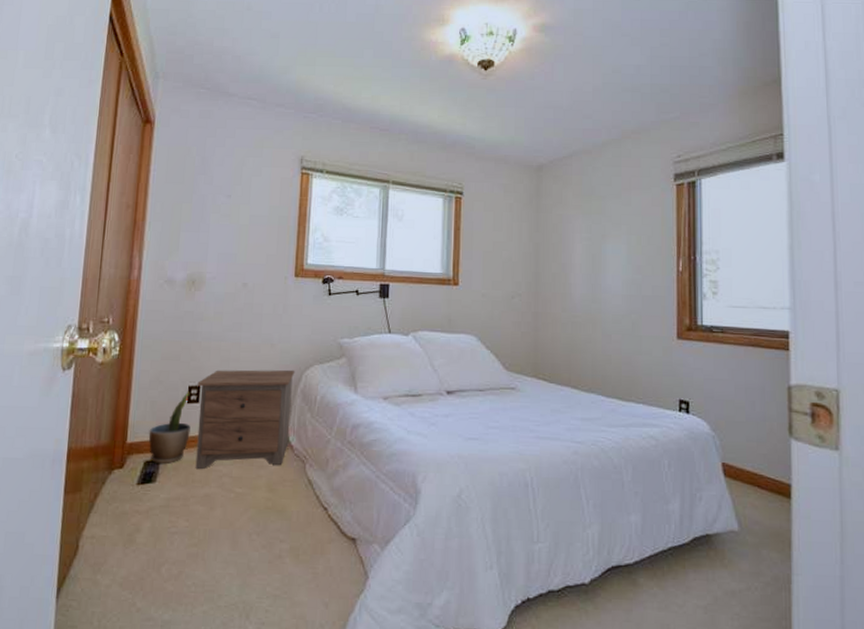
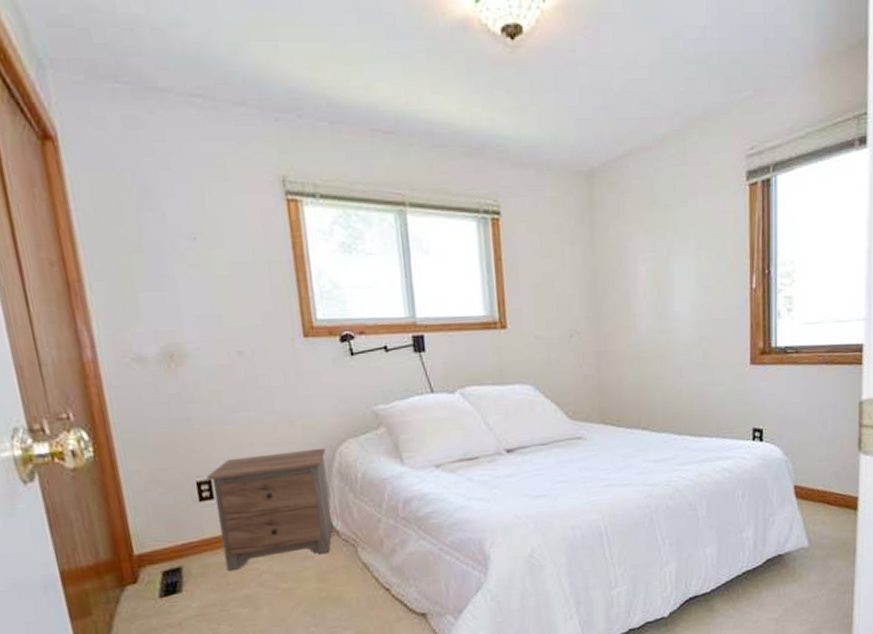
potted plant: present [149,392,191,465] -> none [158,488,212,573]

